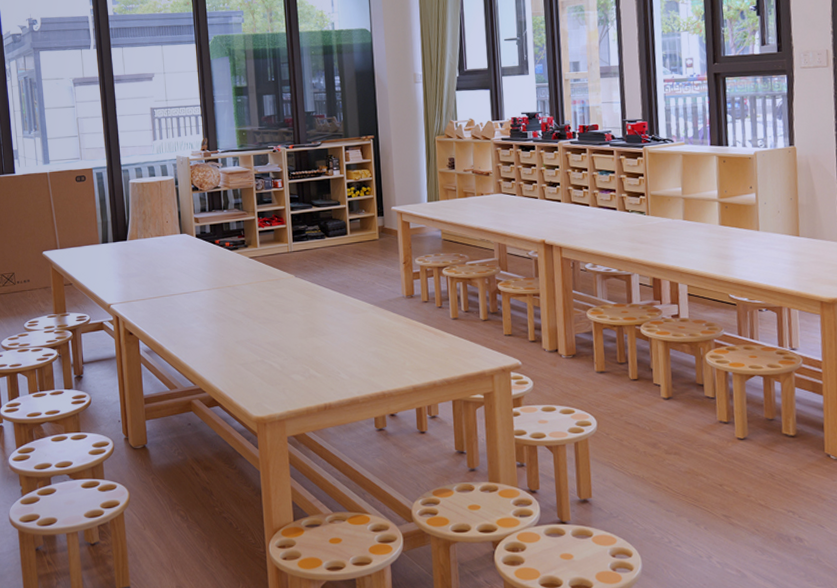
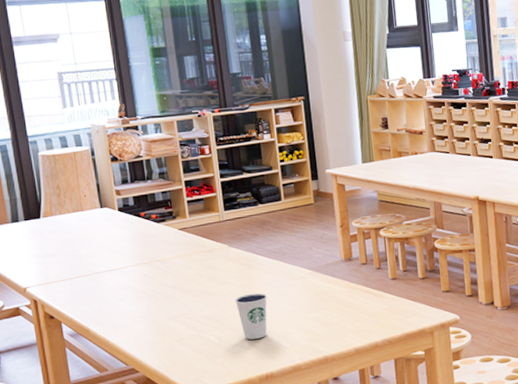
dixie cup: none [298,324,329,369] -> present [235,293,267,340]

